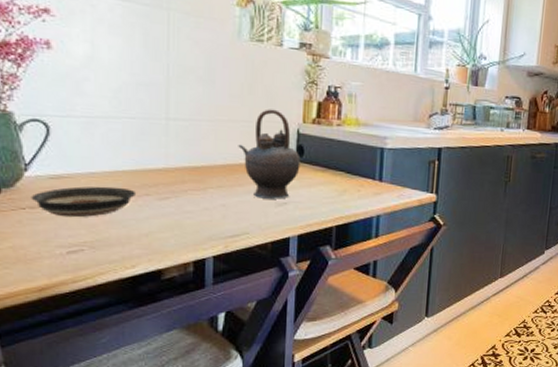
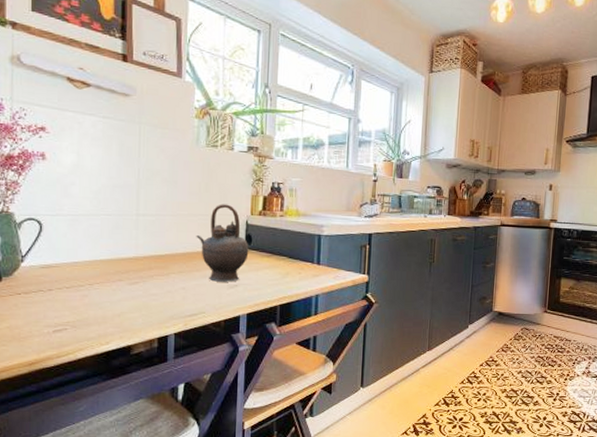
saucer: present [31,186,137,218] -> none [25,273,112,301]

